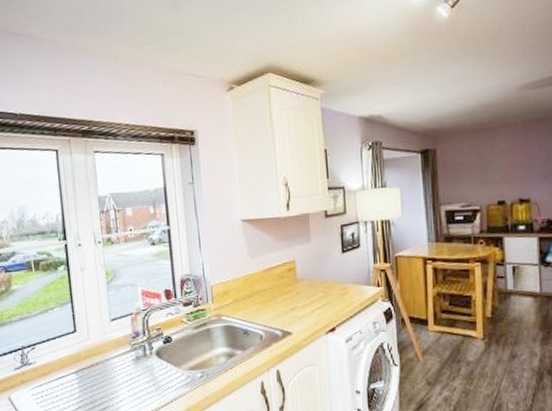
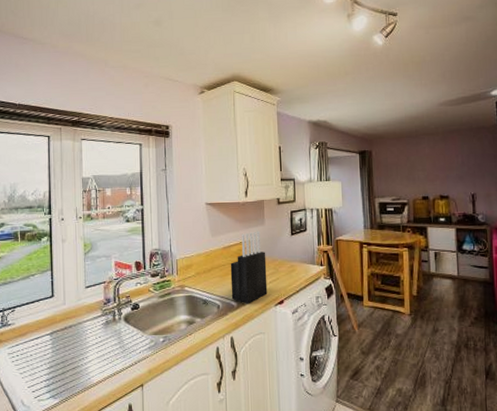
knife block: none [272,249,317,332] -> present [230,231,268,303]

